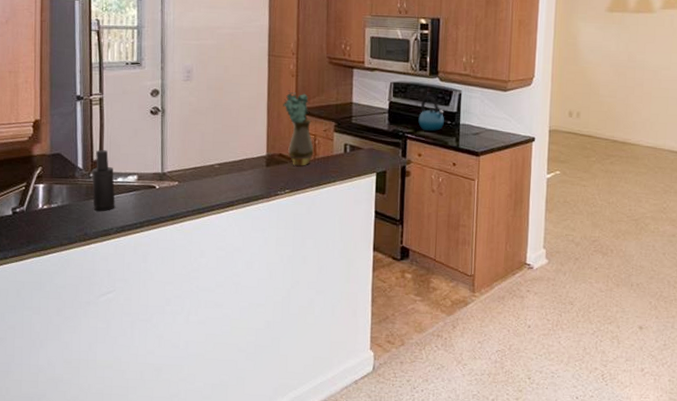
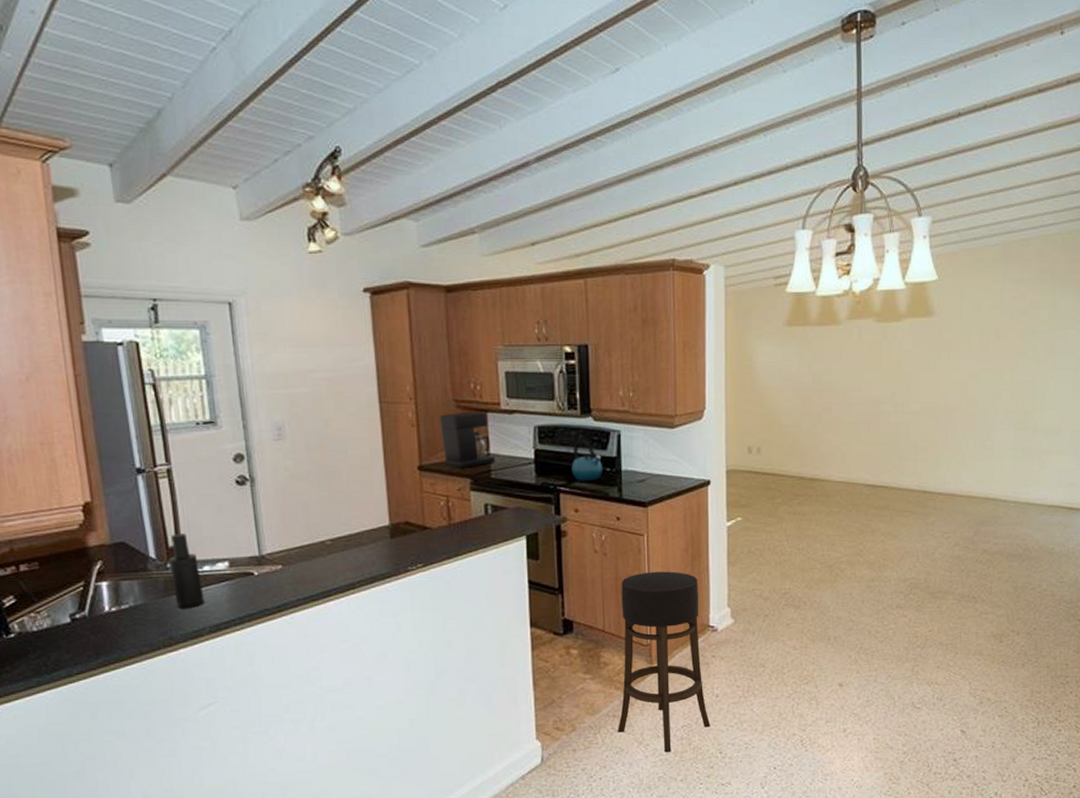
vase: present [283,90,314,166] -> none [404,443,448,535]
coffee maker: none [315,67,357,114] -> present [440,412,496,469]
bar stool: none [440,212,522,373] -> present [618,571,711,753]

